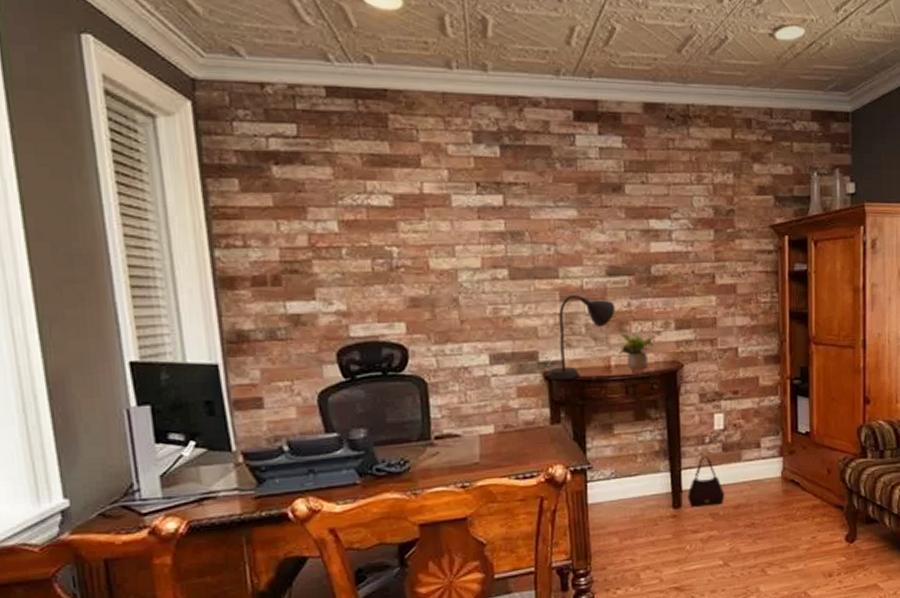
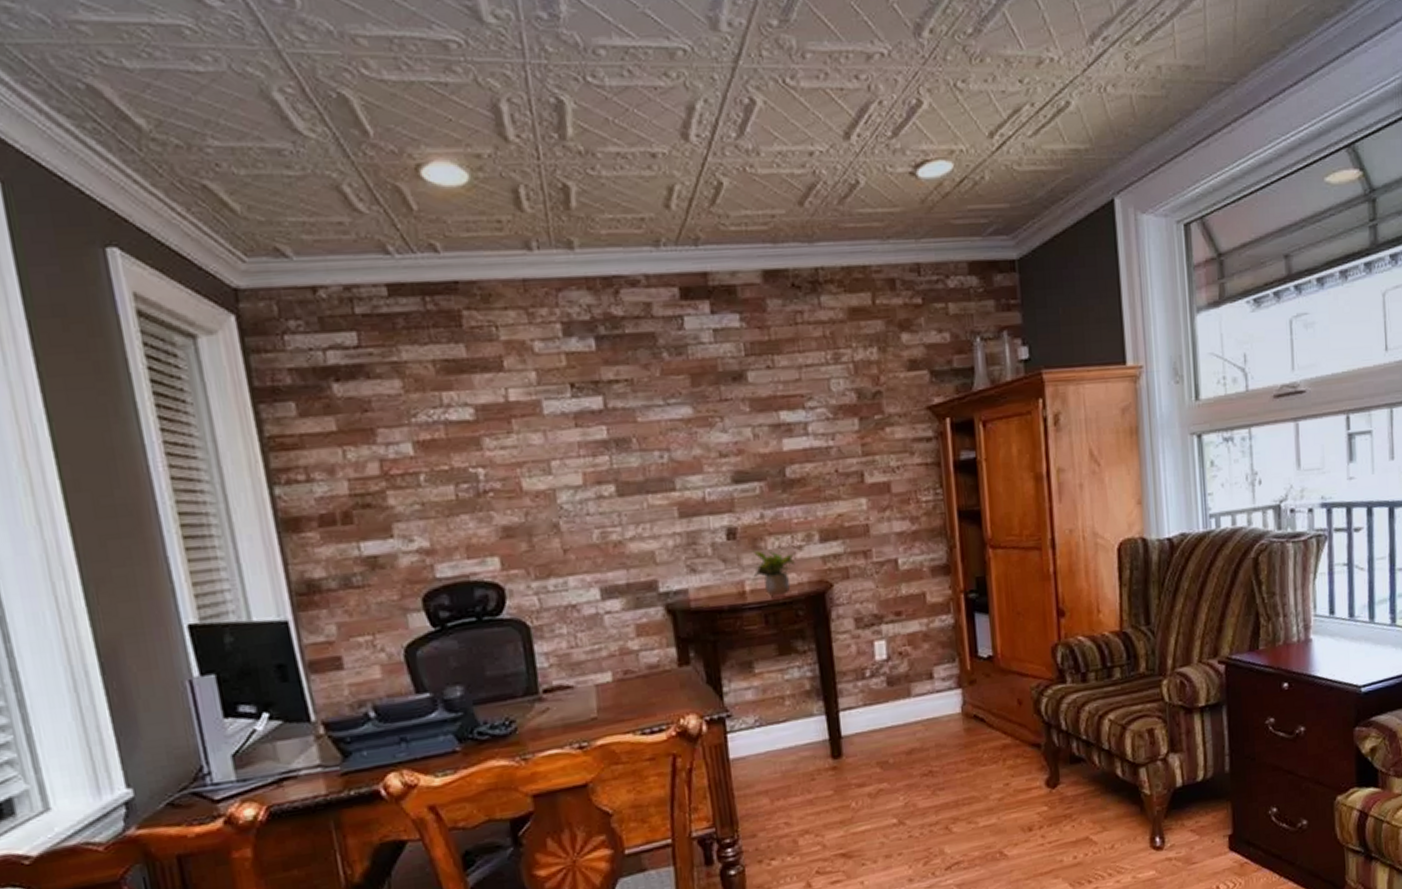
desk lamp: present [548,295,615,381] -> none [671,509,746,614]
handbag: present [687,456,725,507] -> none [848,693,894,755]

